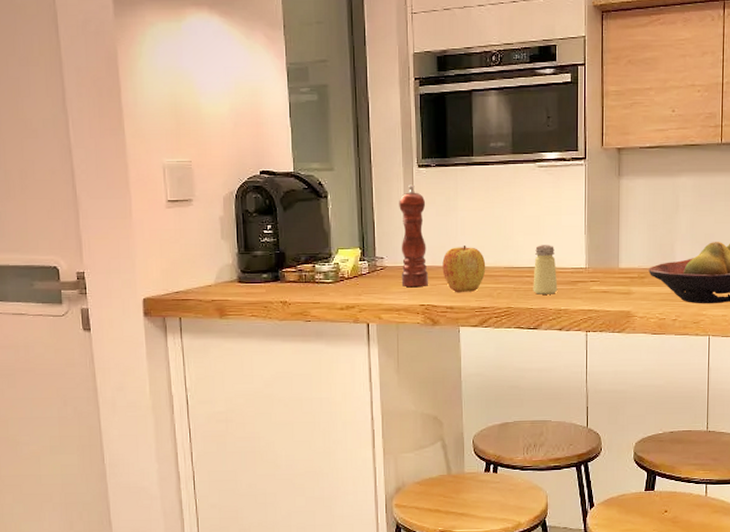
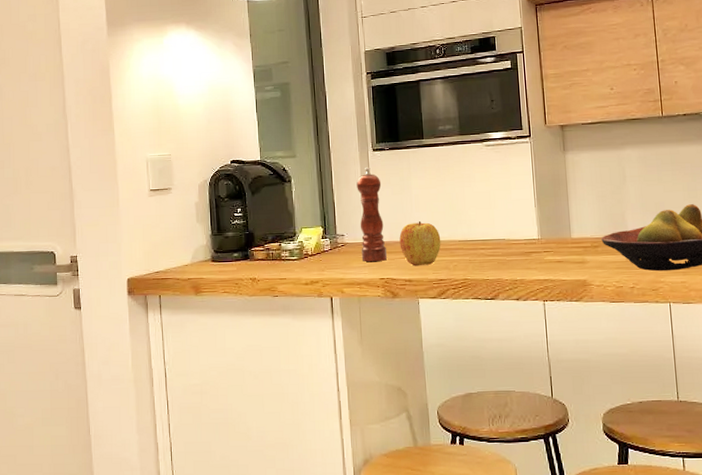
saltshaker: present [533,245,558,295] -> none [487,218,513,266]

